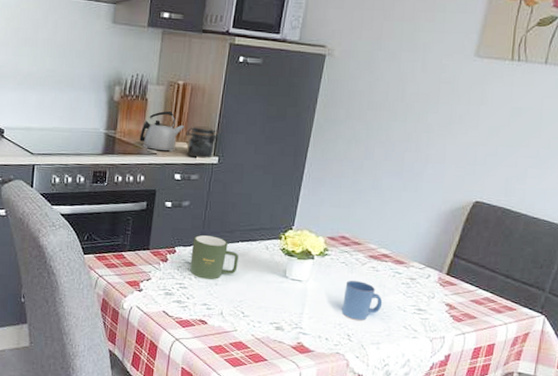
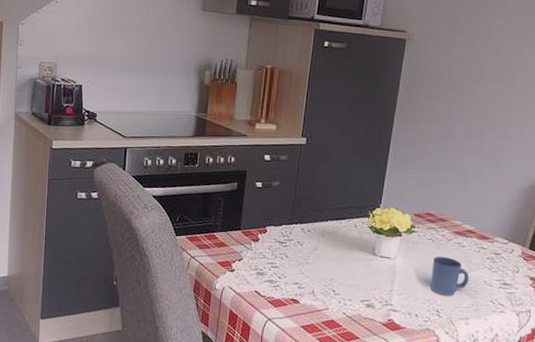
kettle: present [139,111,185,152] -> none [229,94,273,133]
jar: present [186,126,217,158] -> none [274,108,305,139]
mug: present [190,234,238,281] -> none [281,214,328,259]

